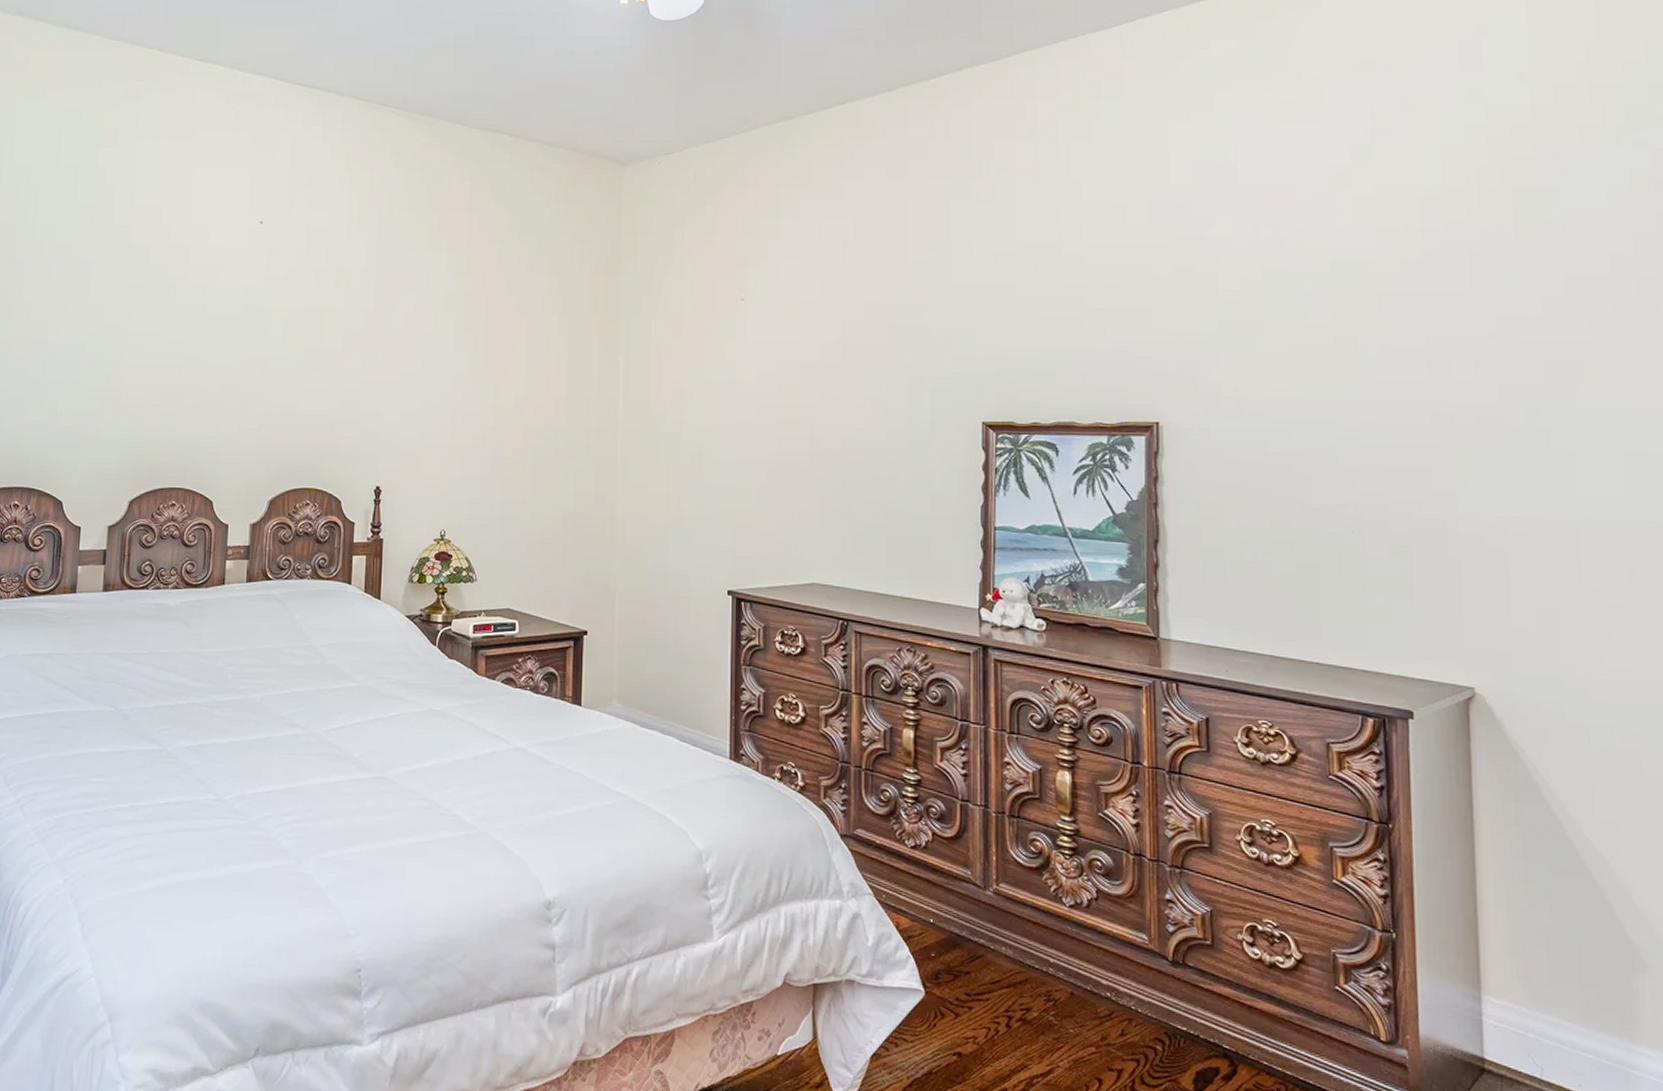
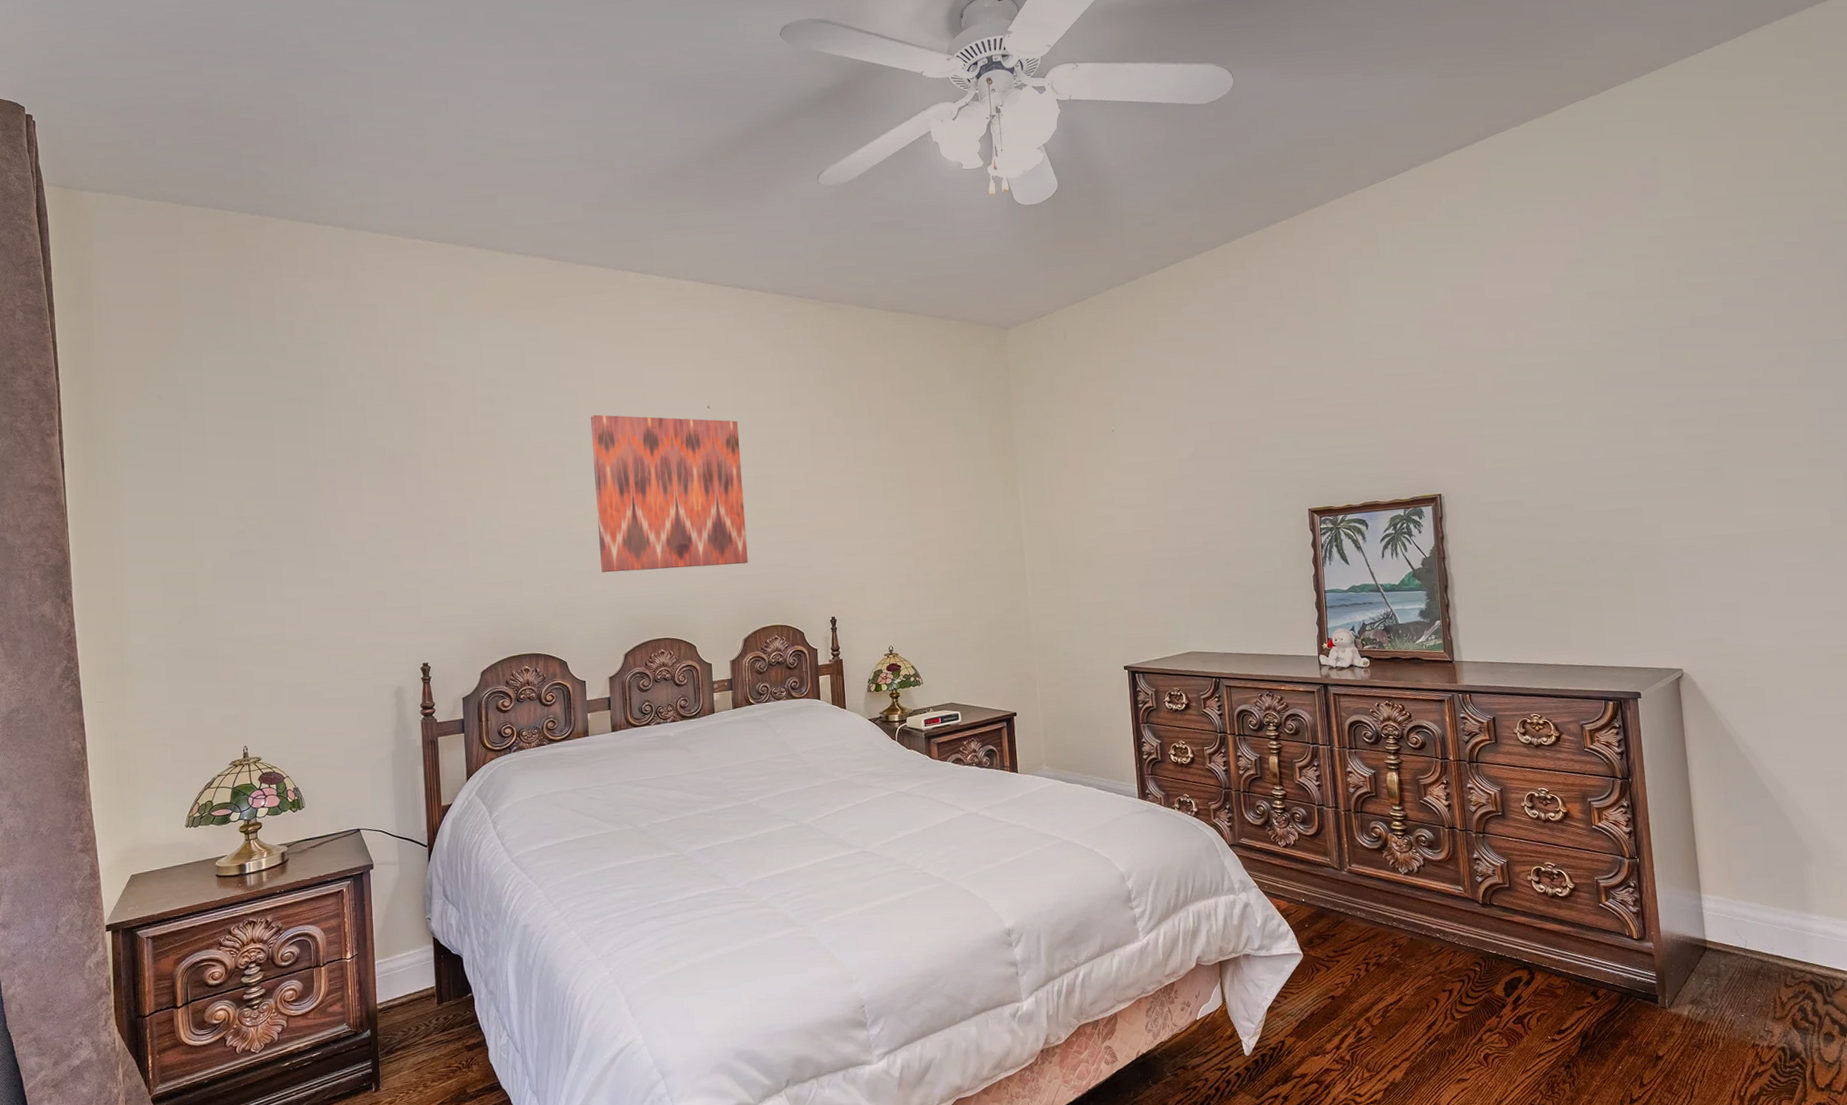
wall art: none [115,218,294,411] -> present [590,414,748,573]

